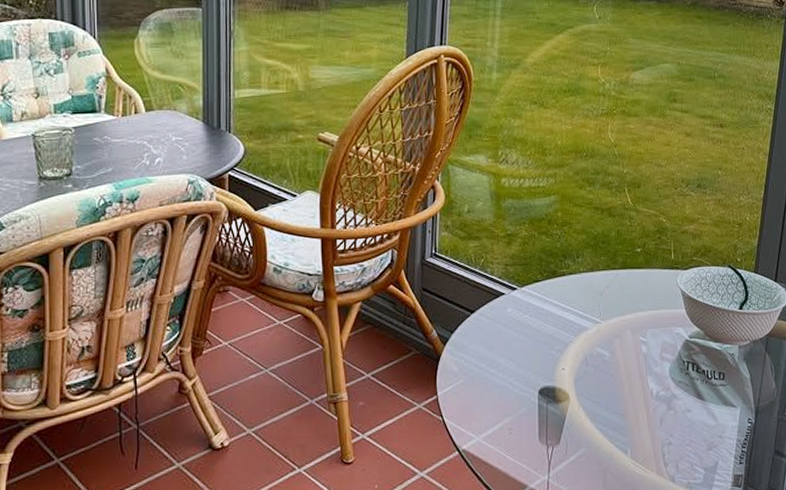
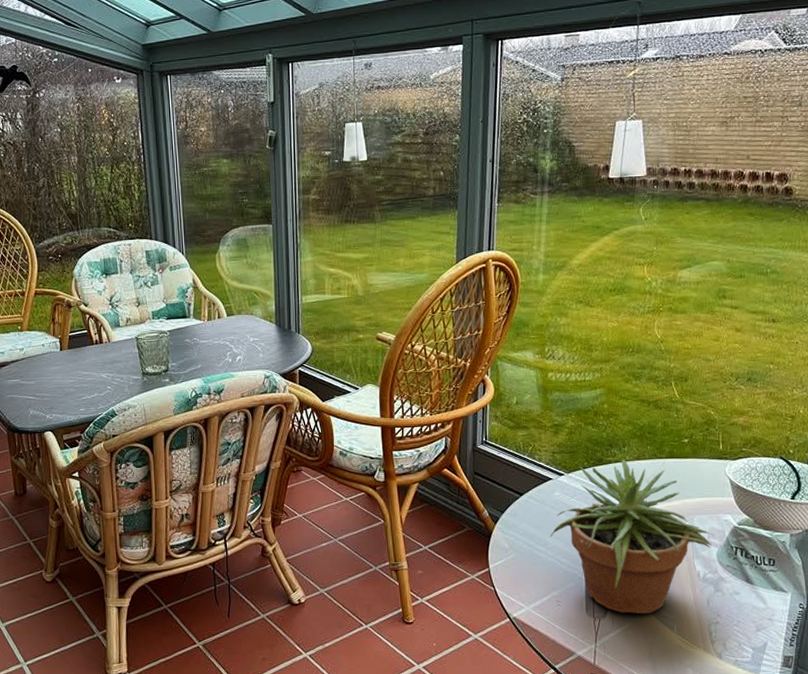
potted plant: none [501,271,667,439] -> present [549,459,714,614]

